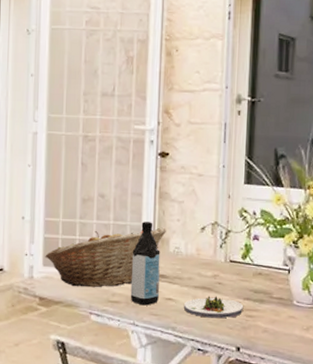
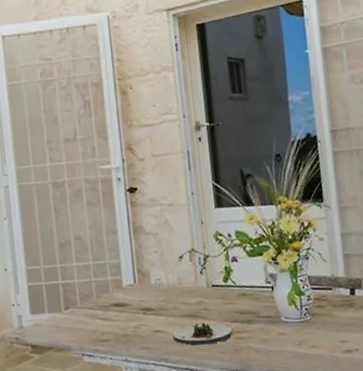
fruit basket: present [45,227,167,288] -> none [31,261,146,331]
water bottle: present [130,222,161,306] -> none [115,257,147,341]

